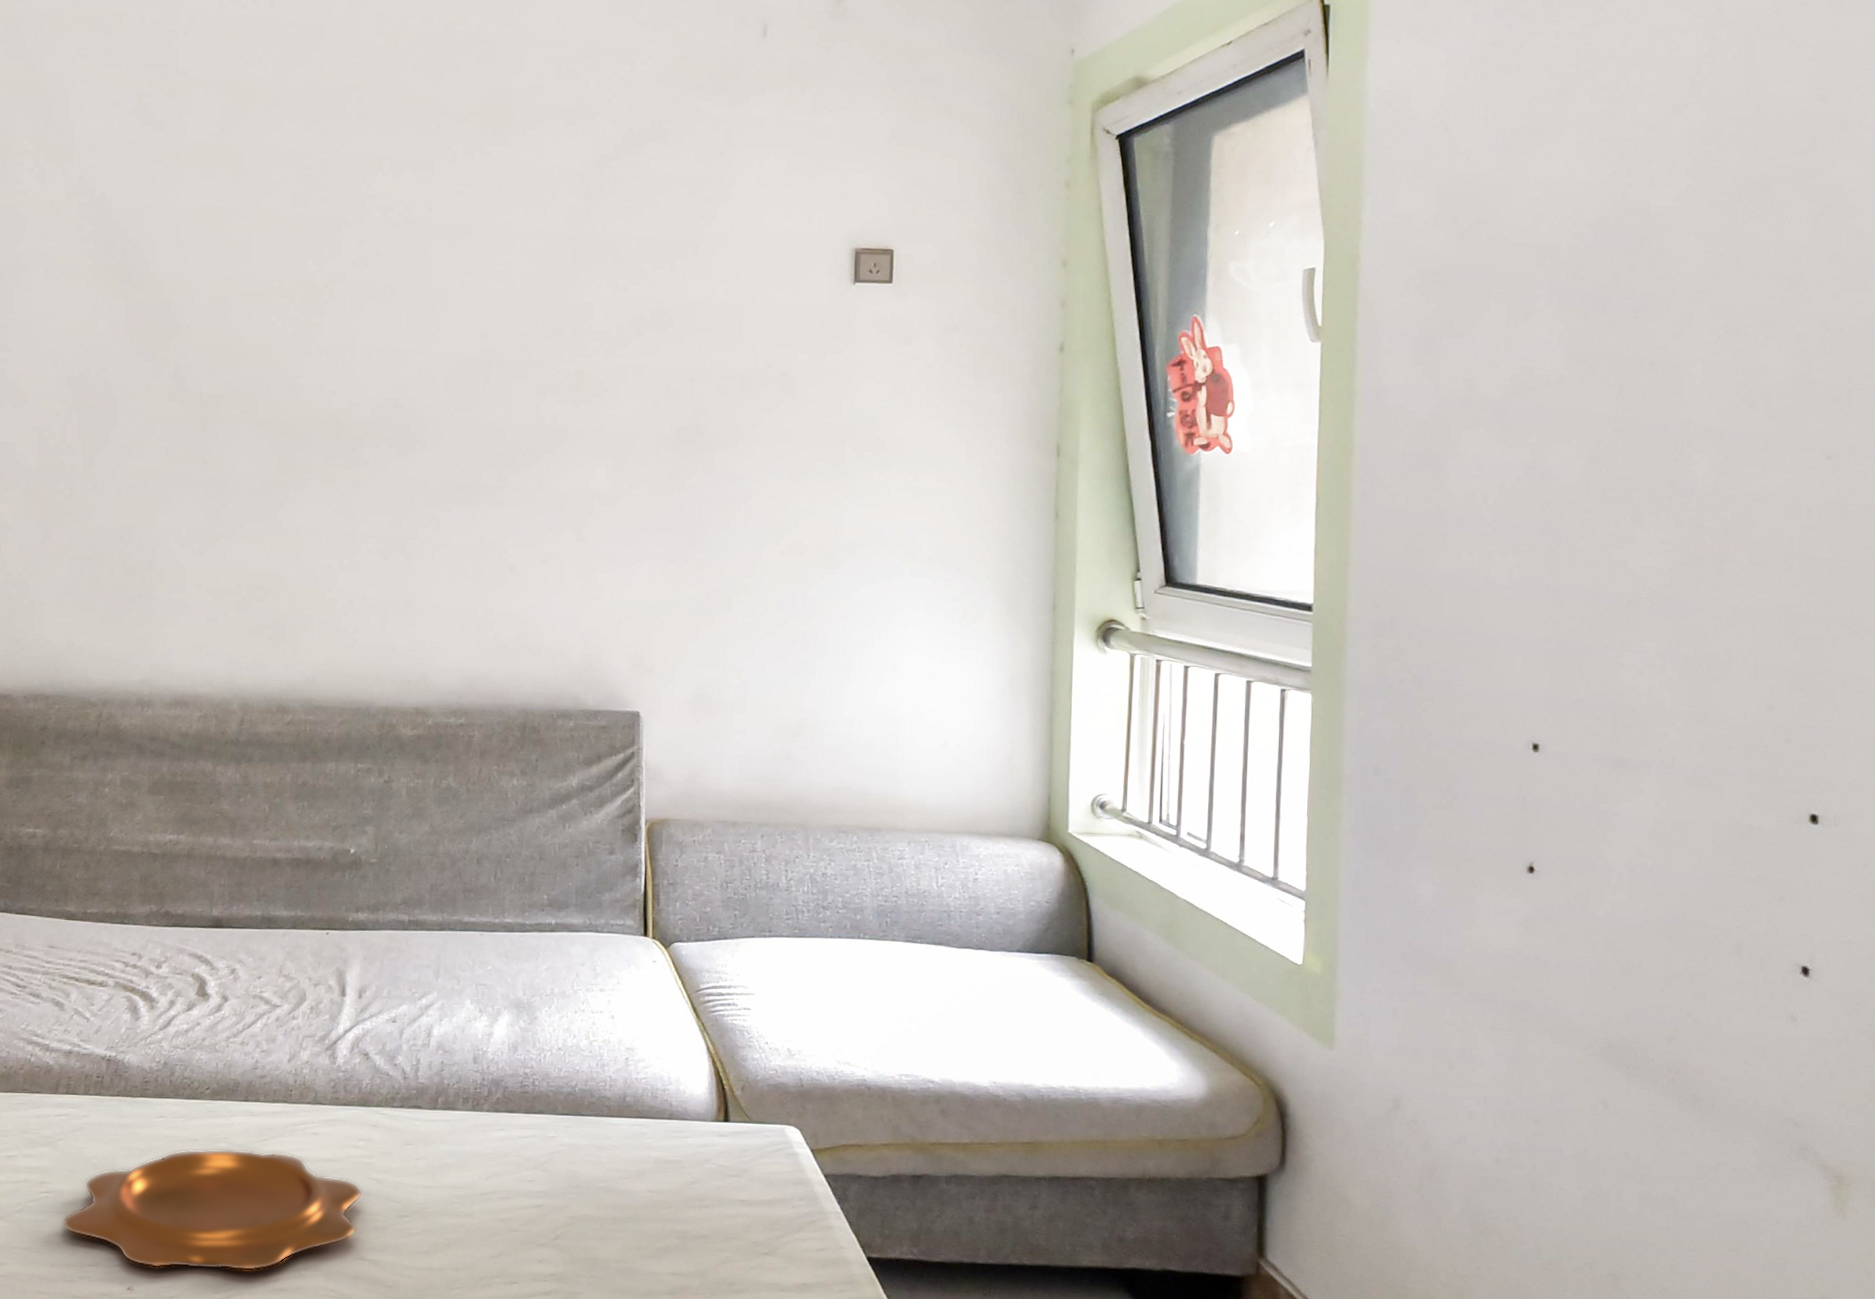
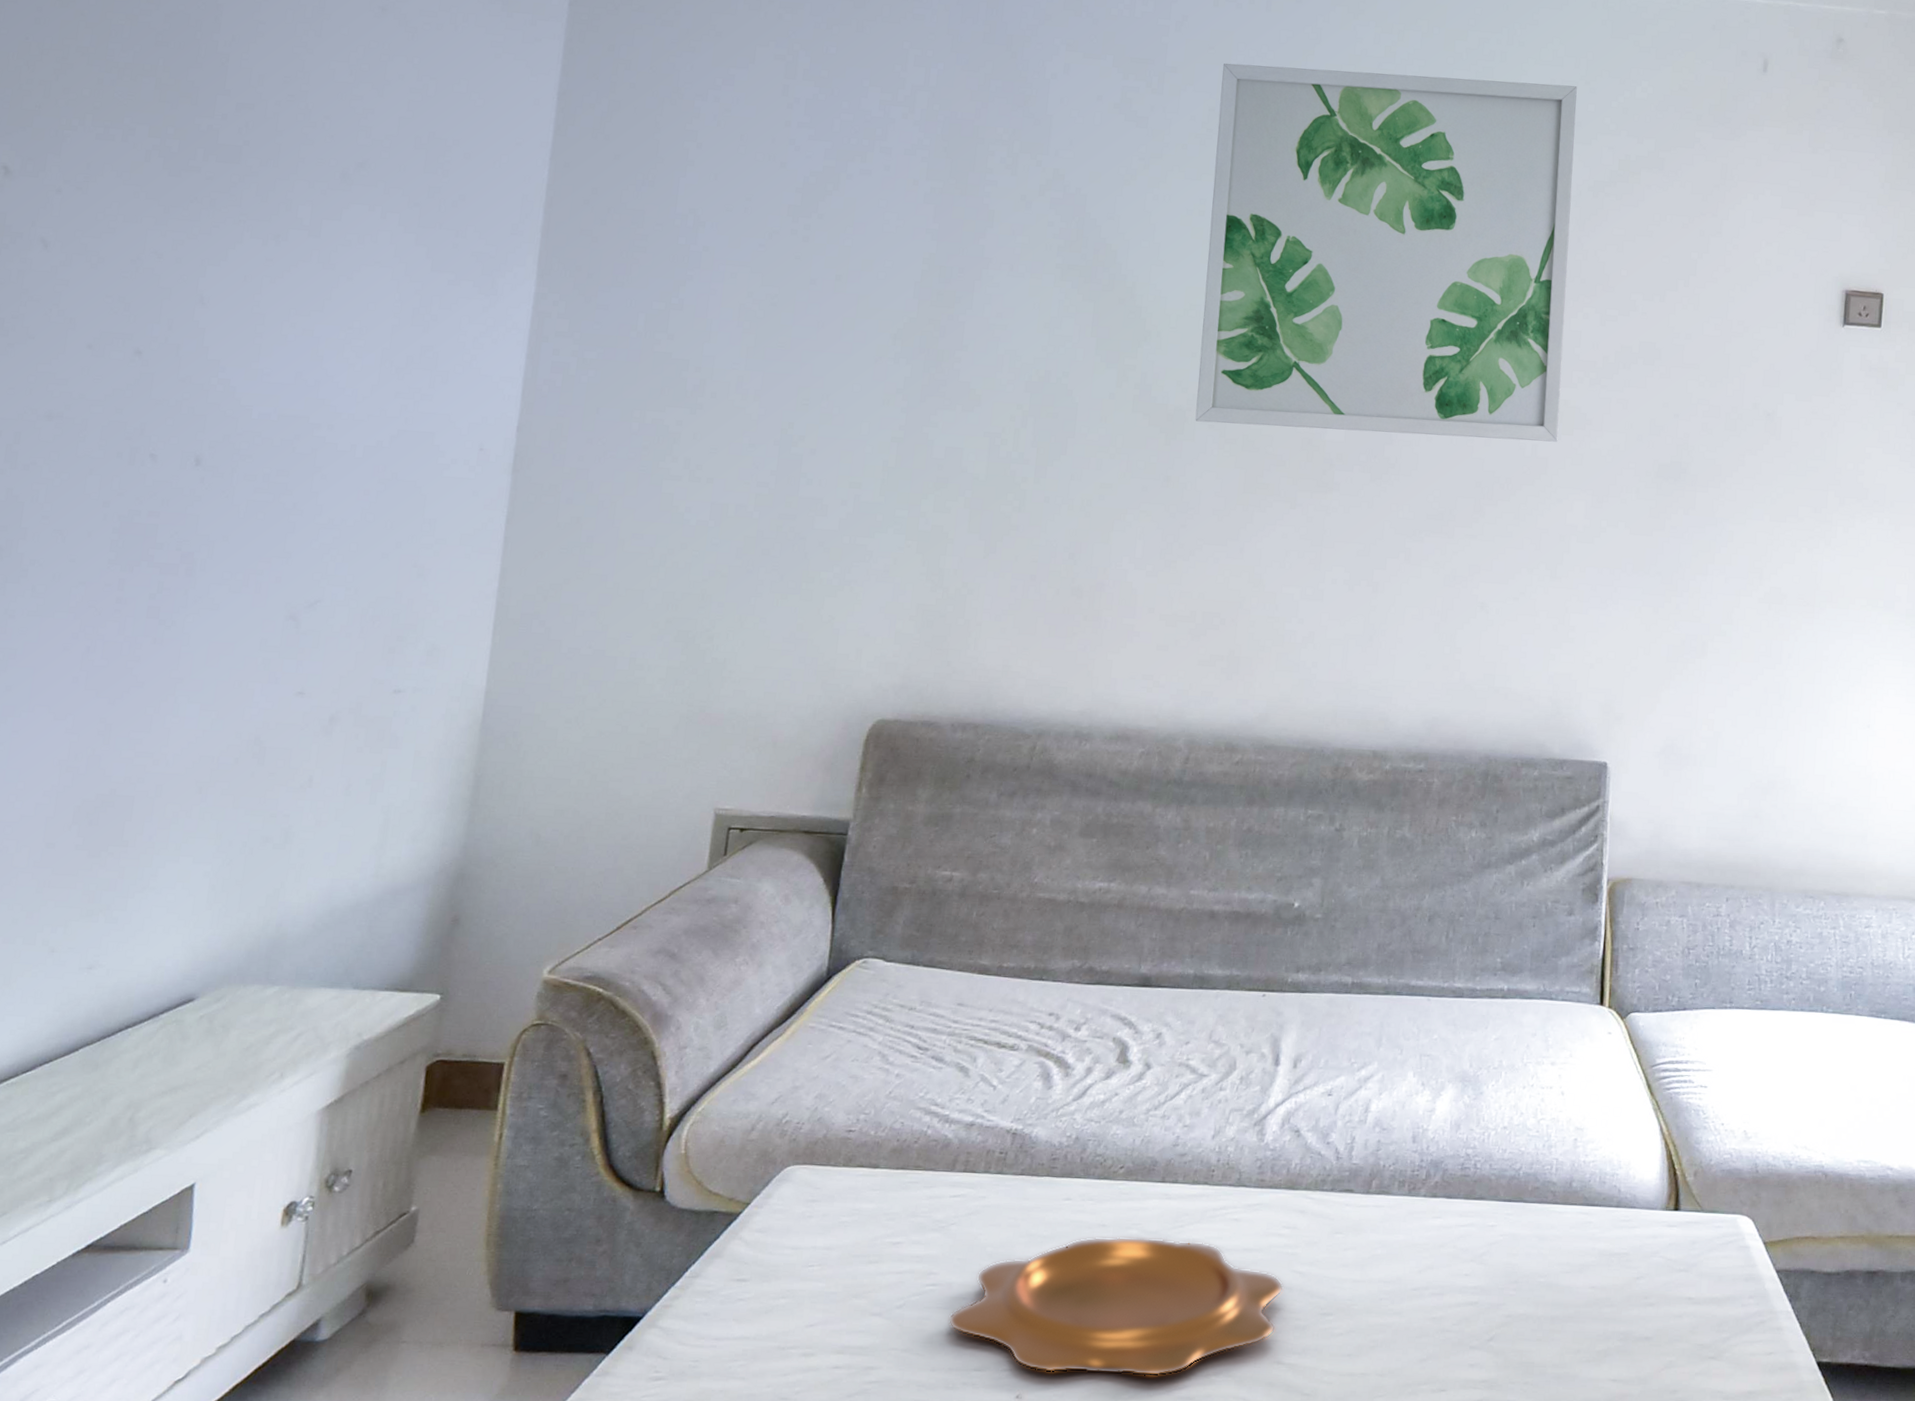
wall art: none [228,62,578,411] -> present [1195,63,1577,442]

